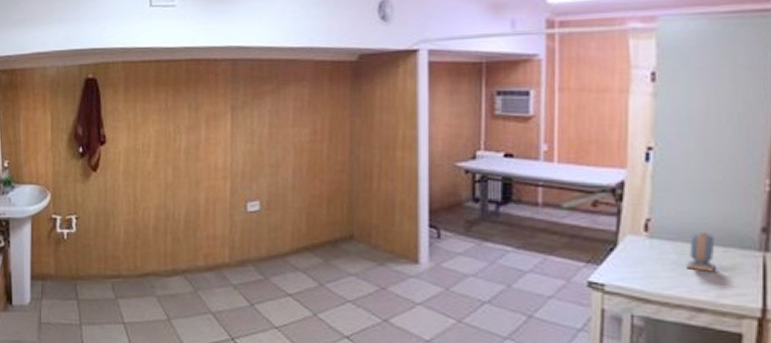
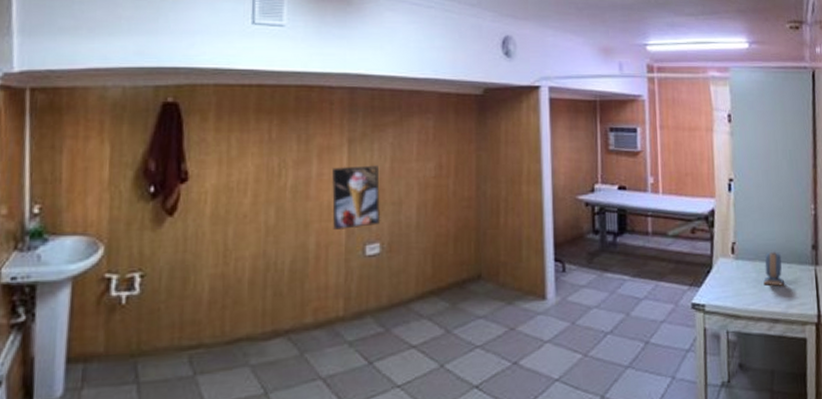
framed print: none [218,131,261,188] -> present [332,165,381,230]

